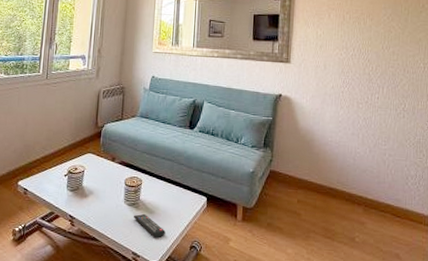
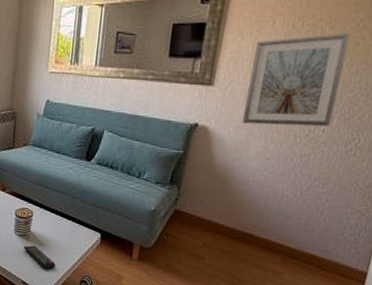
picture frame: none [316,23,384,95] -> present [242,33,350,127]

